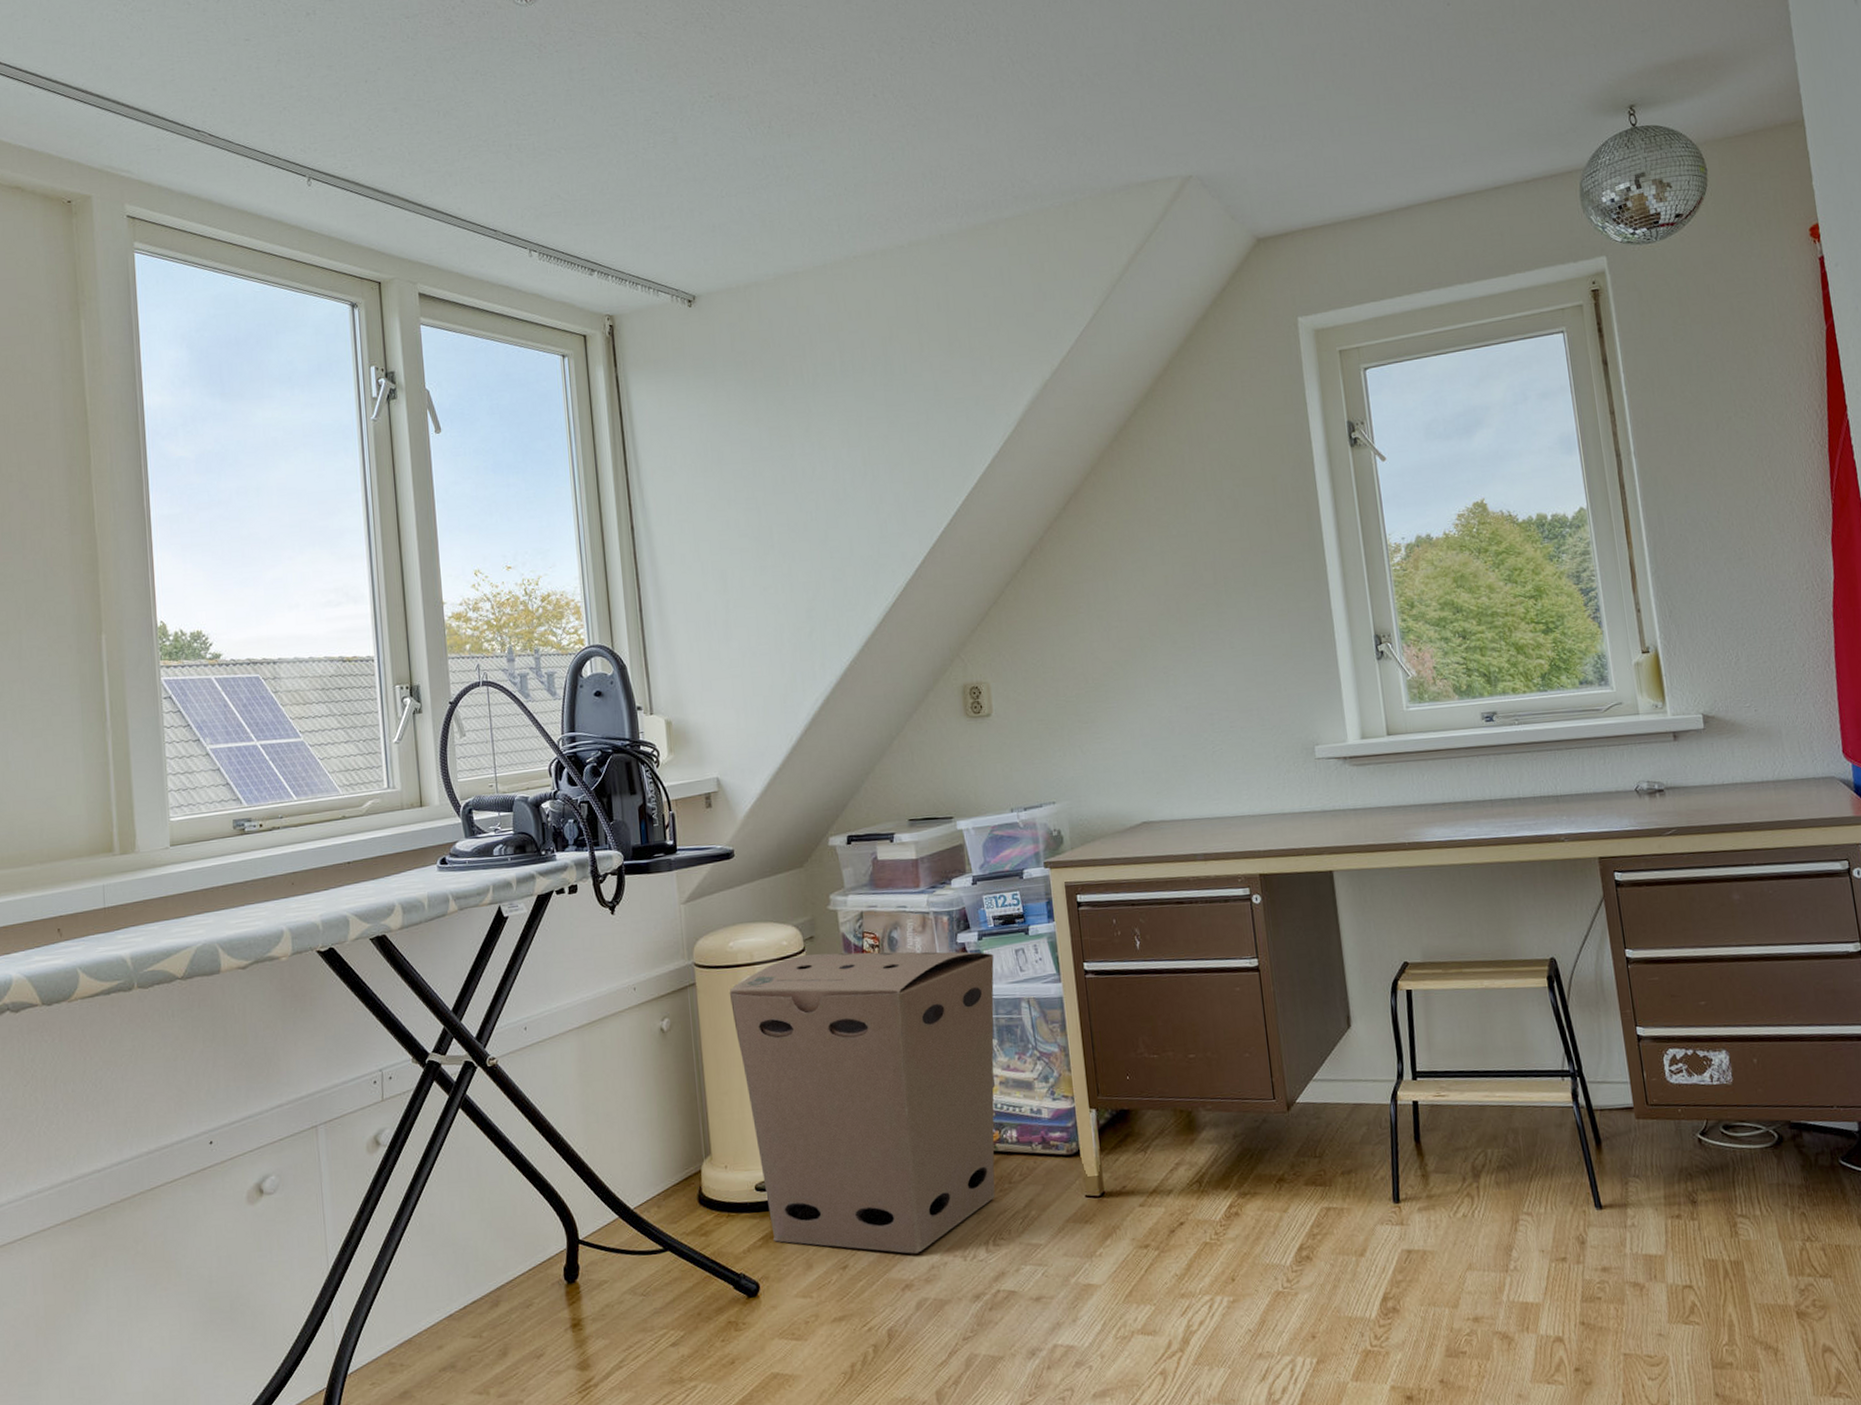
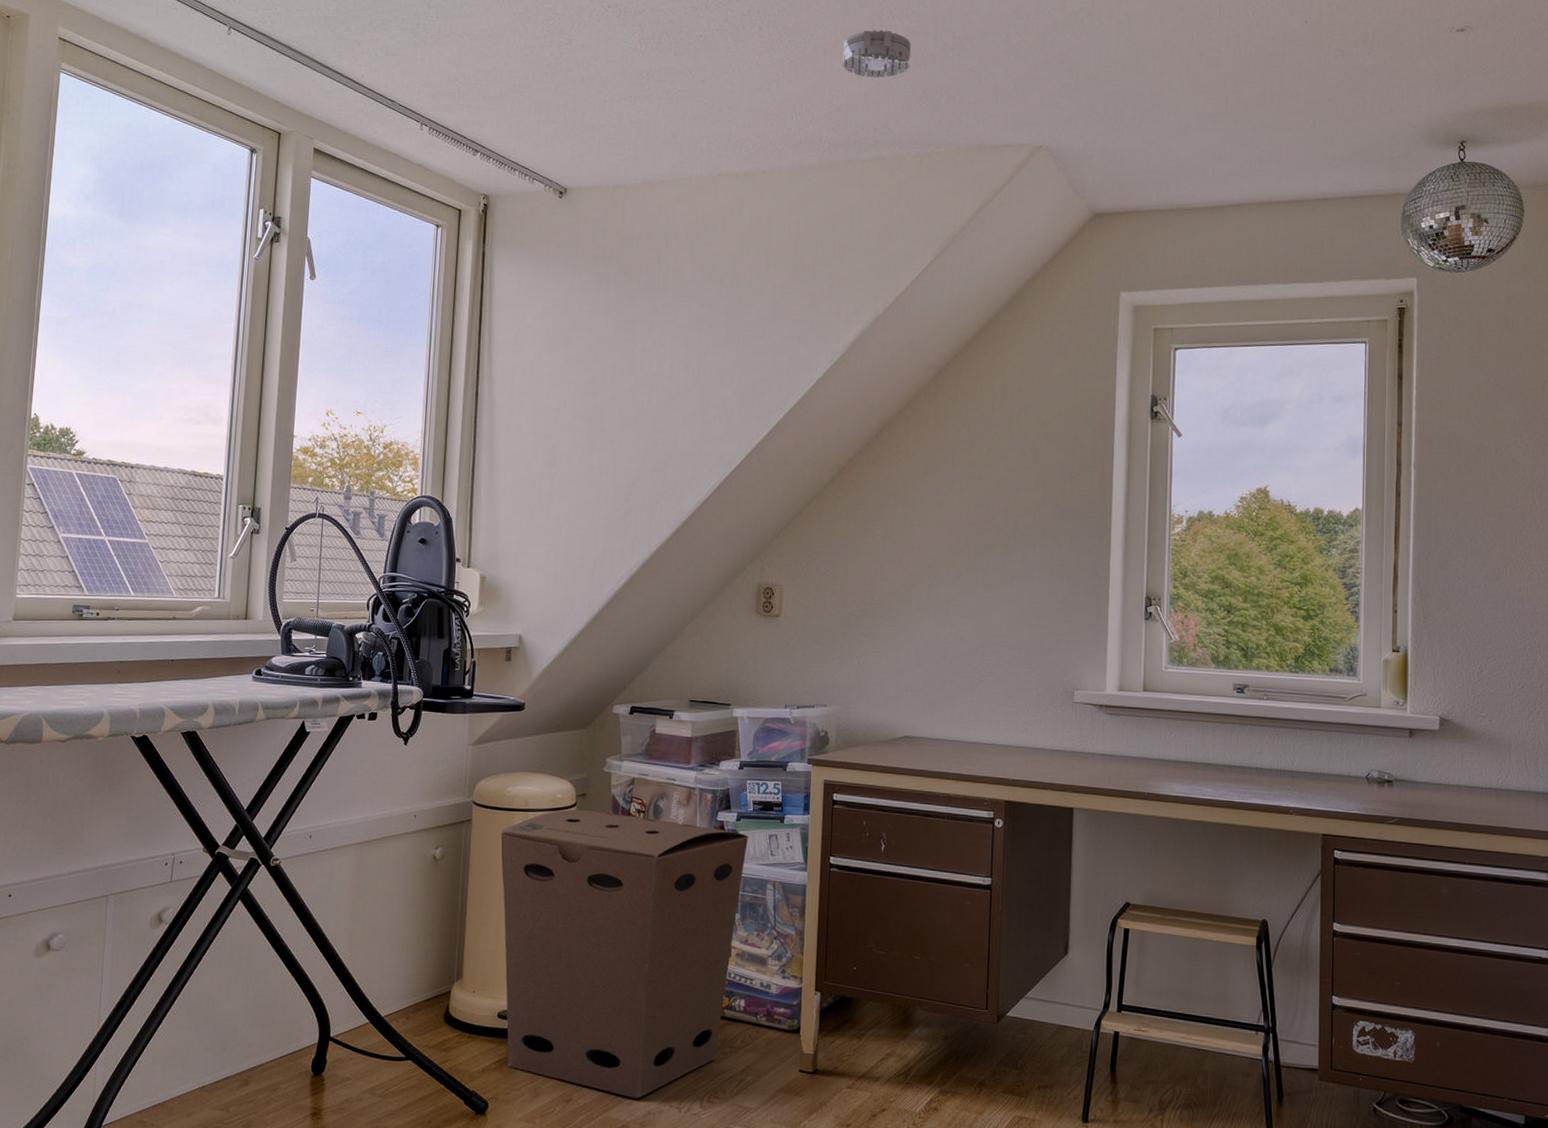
smoke detector: none [965,78,1039,131] -> present [842,29,911,78]

